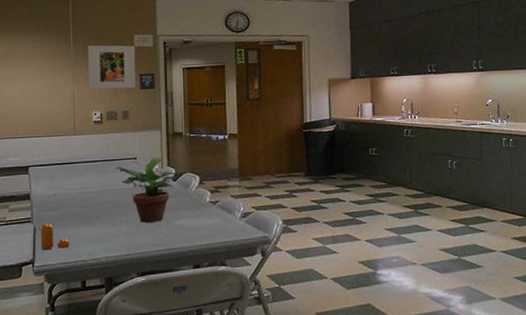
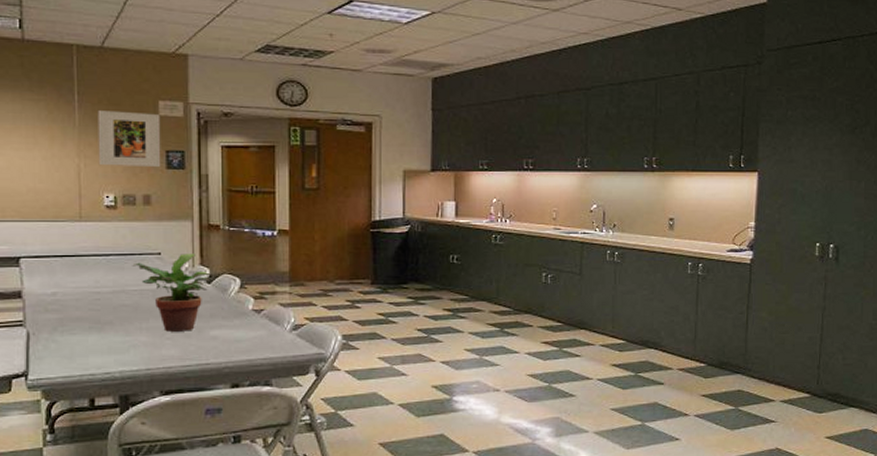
pepper shaker: present [40,223,69,251] -> none [36,328,73,361]

